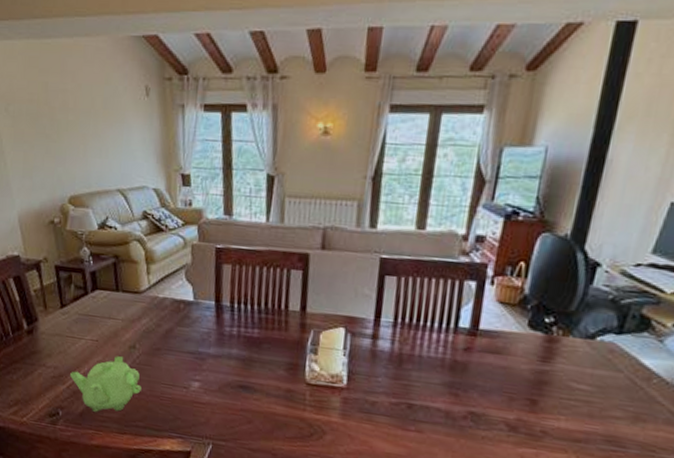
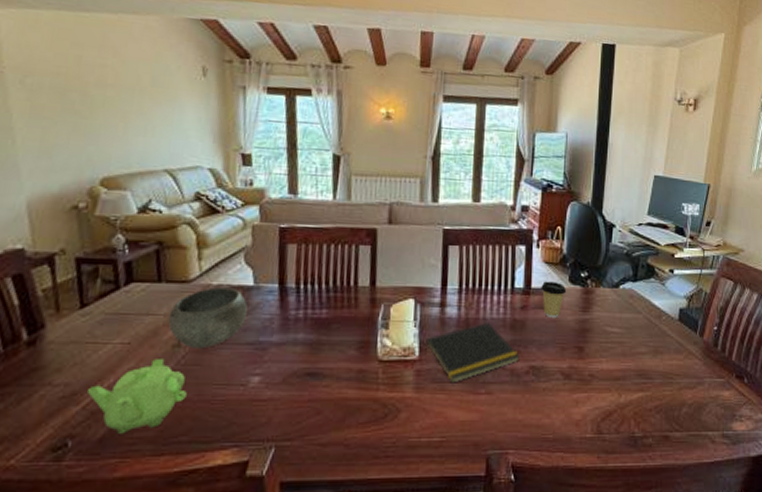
bowl: none [125,299,189,352] -> present [168,287,248,348]
notepad: none [353,360,458,416] -> present [425,323,520,383]
coffee cup: none [490,323,524,365] -> present [541,281,567,319]

